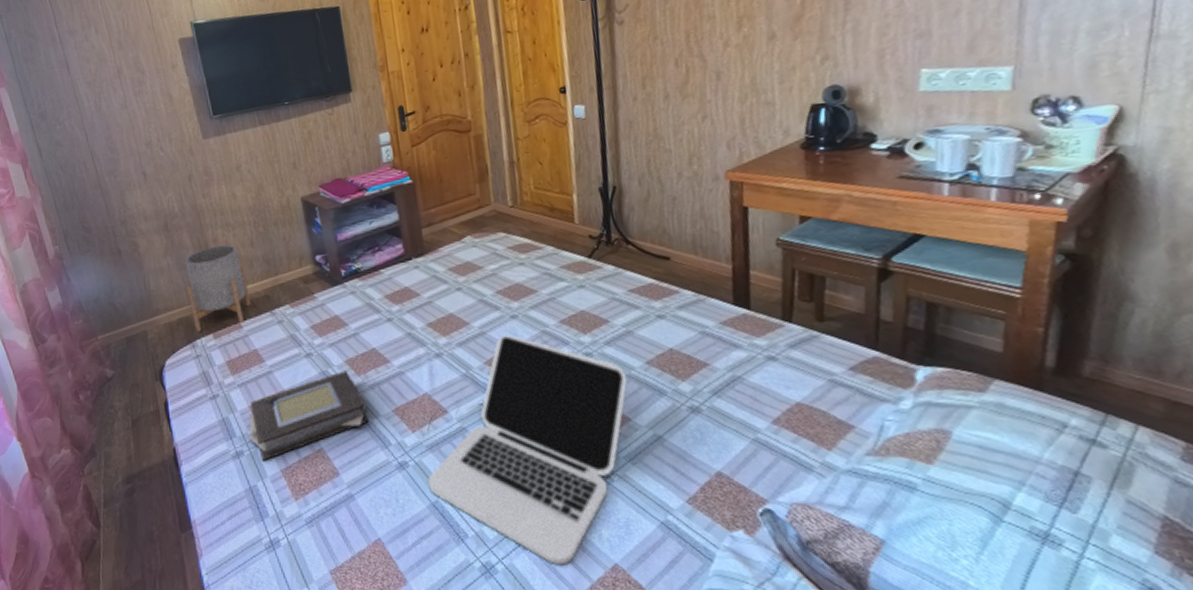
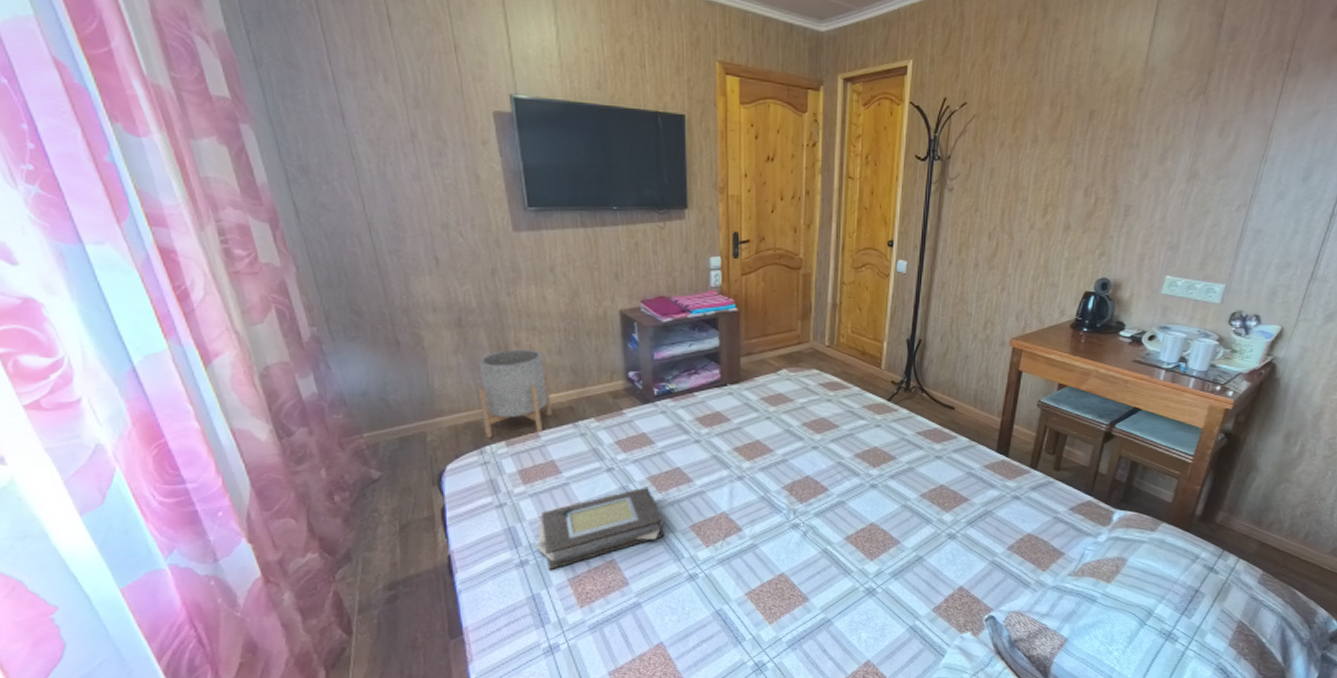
laptop: present [427,334,628,564] -> none [714,463,903,662]

